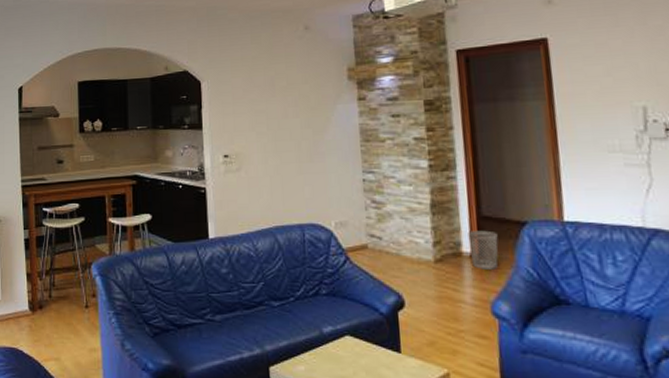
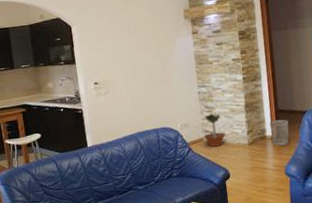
potted tree: none [368,207,400,259] -> present [203,110,226,147]

